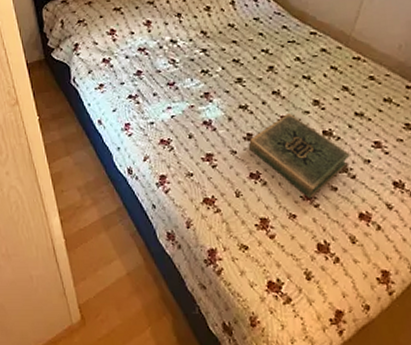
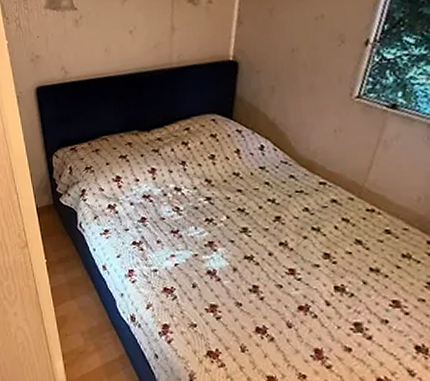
hardback book: present [248,112,350,199] -> none [254,265,365,359]

